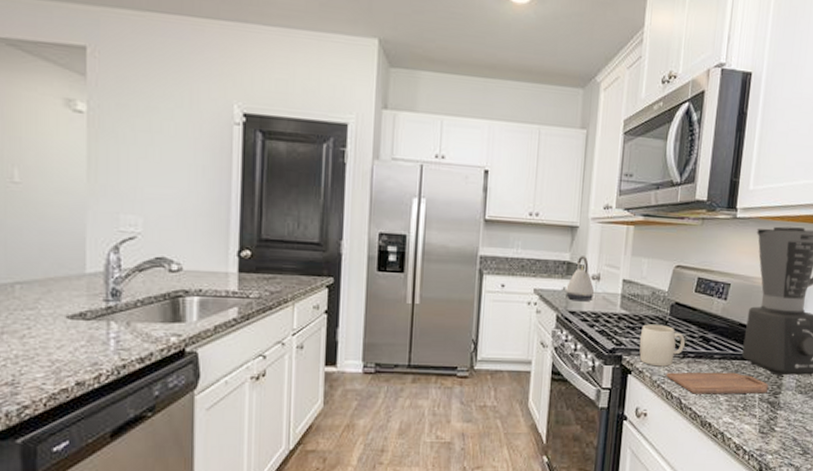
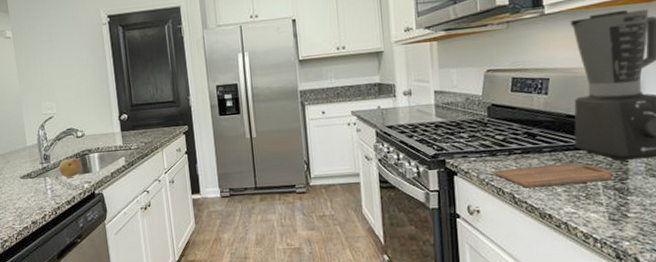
fruit: none [133,298,171,326] -> present [58,157,82,178]
kettle: present [566,256,595,302] -> none [380,76,409,117]
mug: present [639,324,685,367] -> none [460,126,509,166]

